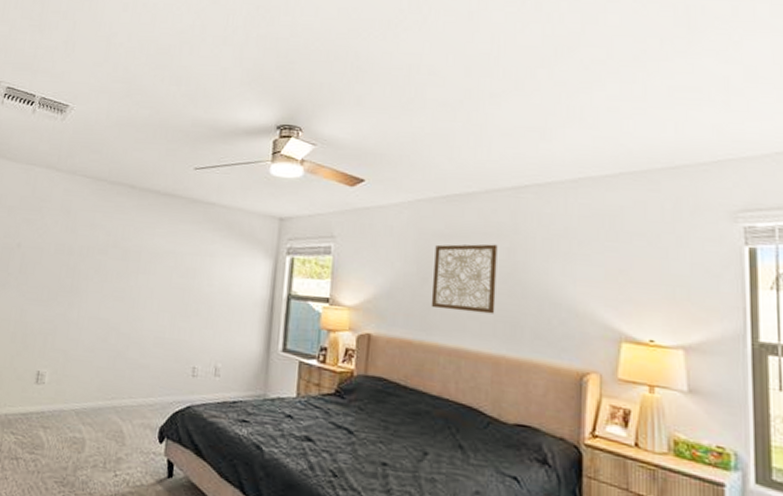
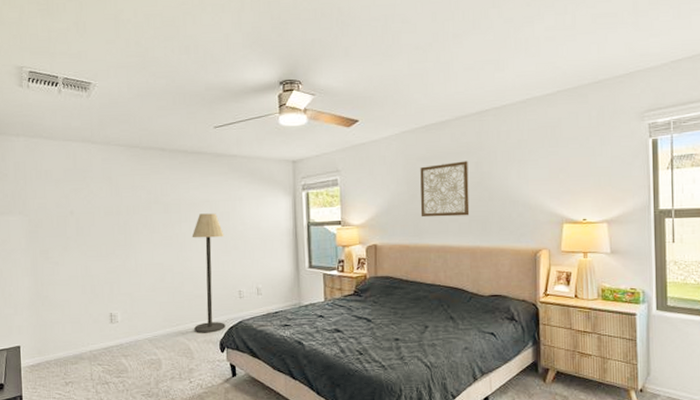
floor lamp: none [131,266,186,416] -> present [192,213,226,333]

